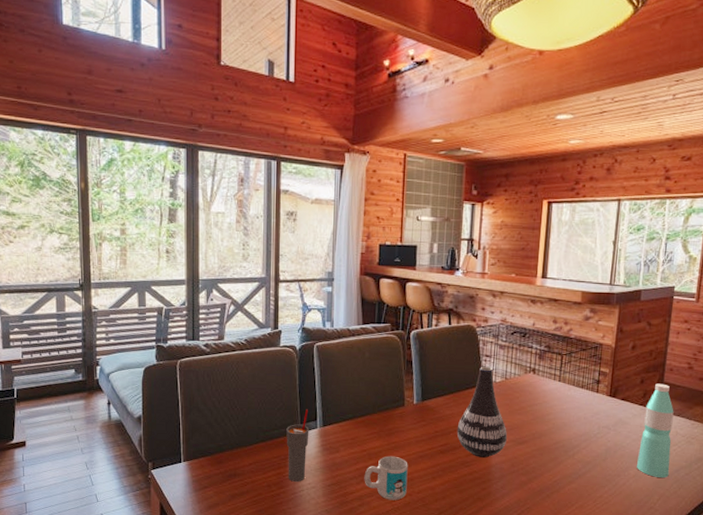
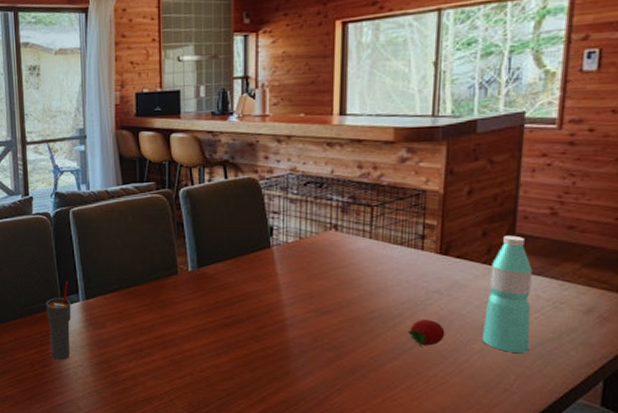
mug: present [364,456,408,501] -> none [136,330,187,380]
vase: present [456,367,508,458] -> none [242,226,307,331]
fruit: none [583,449,611,472] -> present [408,319,445,347]

